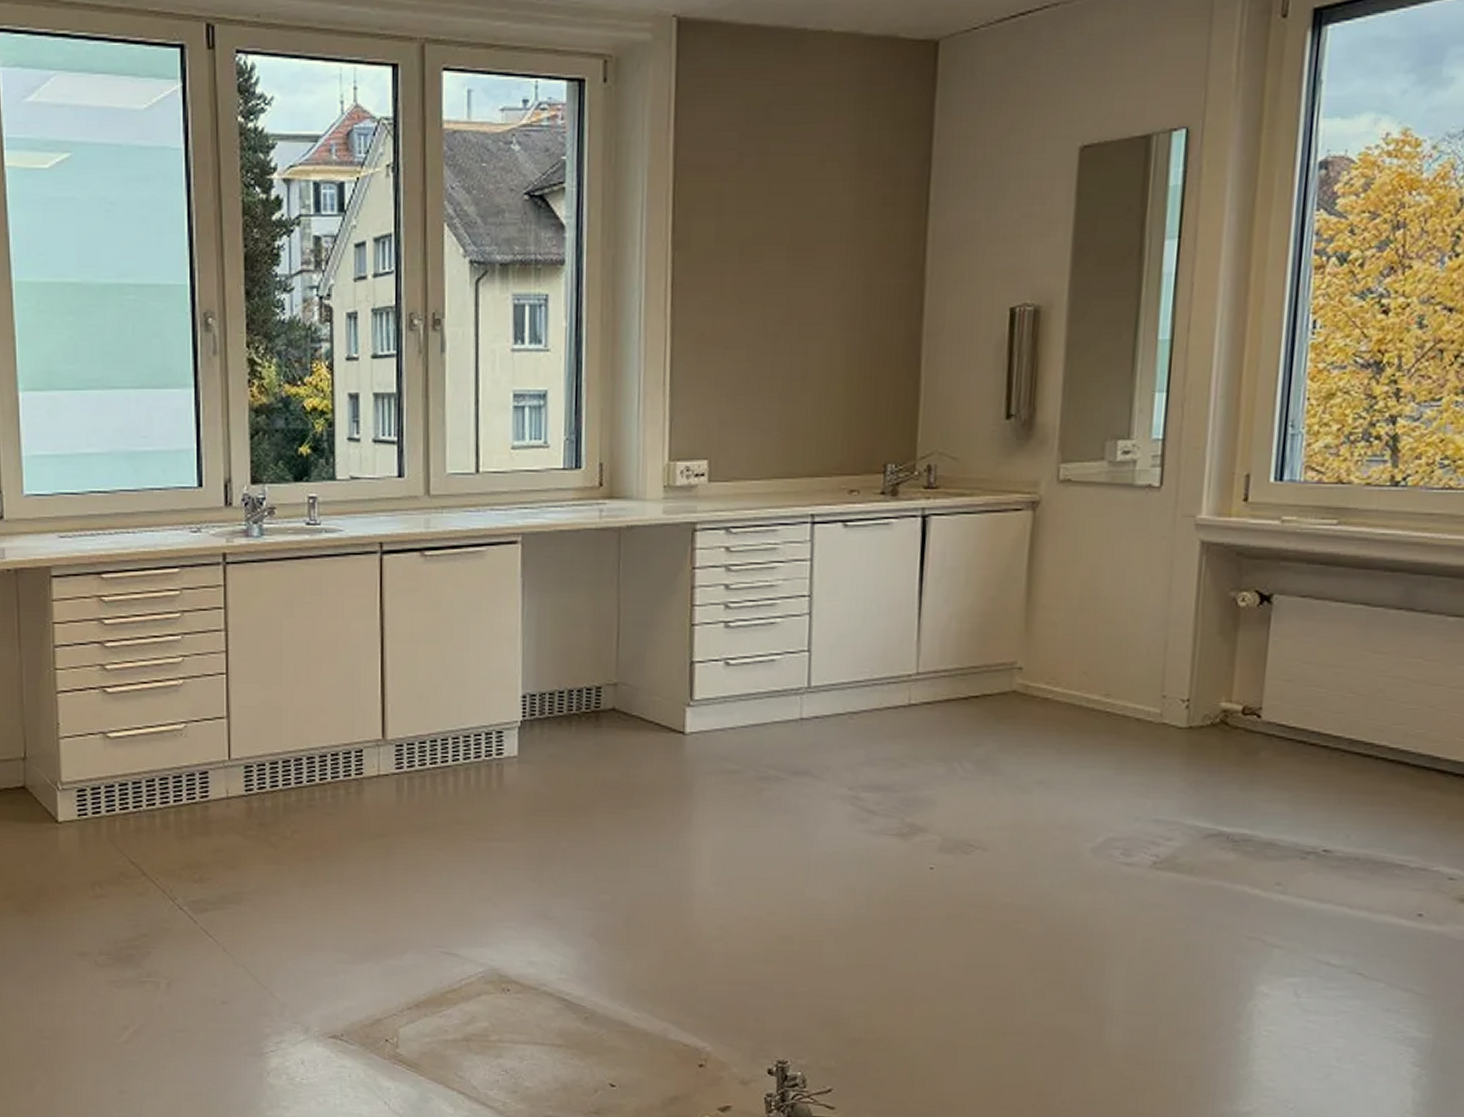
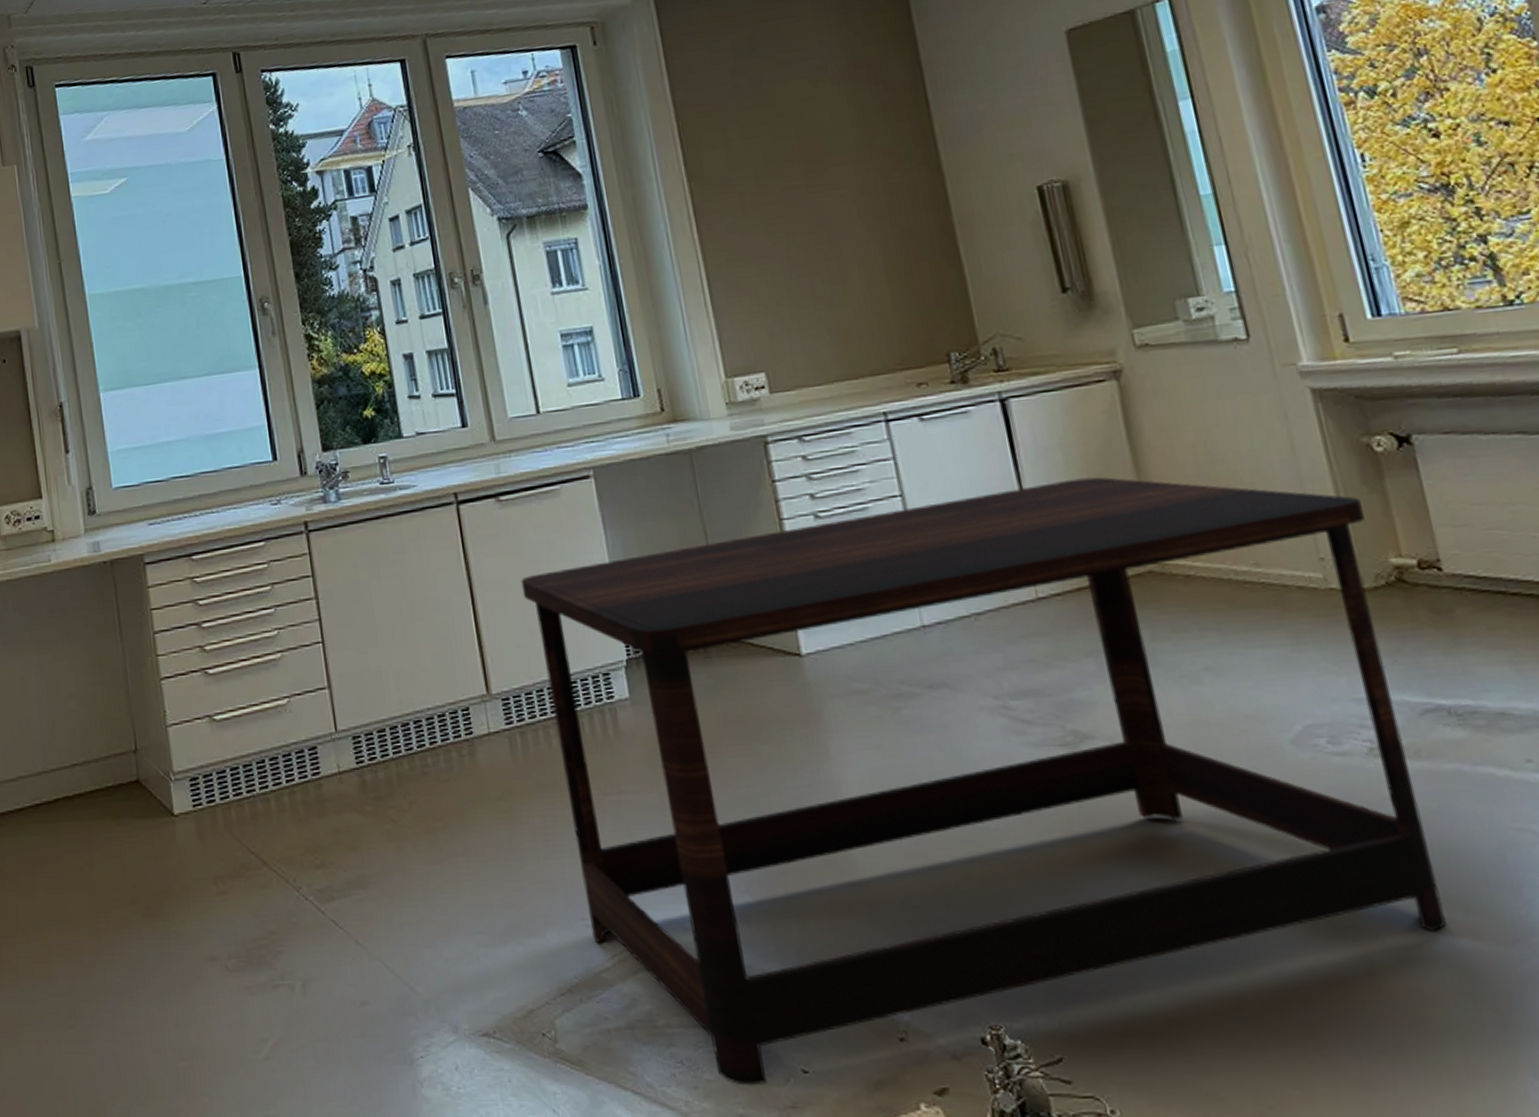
work table: none [432,599,1212,1094] -> present [520,477,1447,1086]

